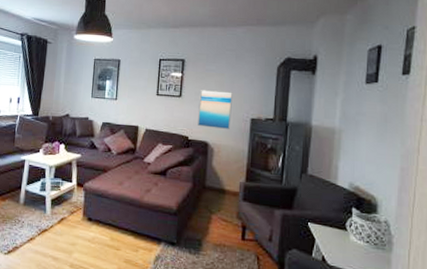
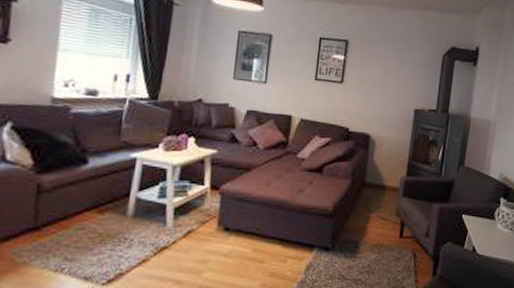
wall art: present [198,90,234,130] -> none [360,76,399,121]

